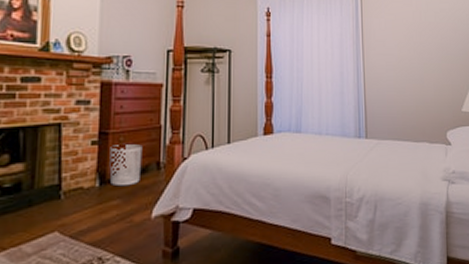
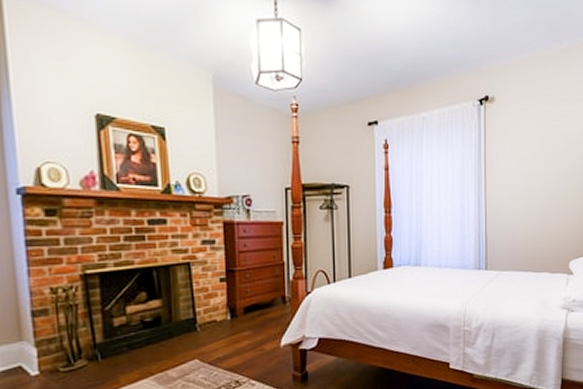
waste bin: present [109,144,143,187] -> none [238,280,269,319]

